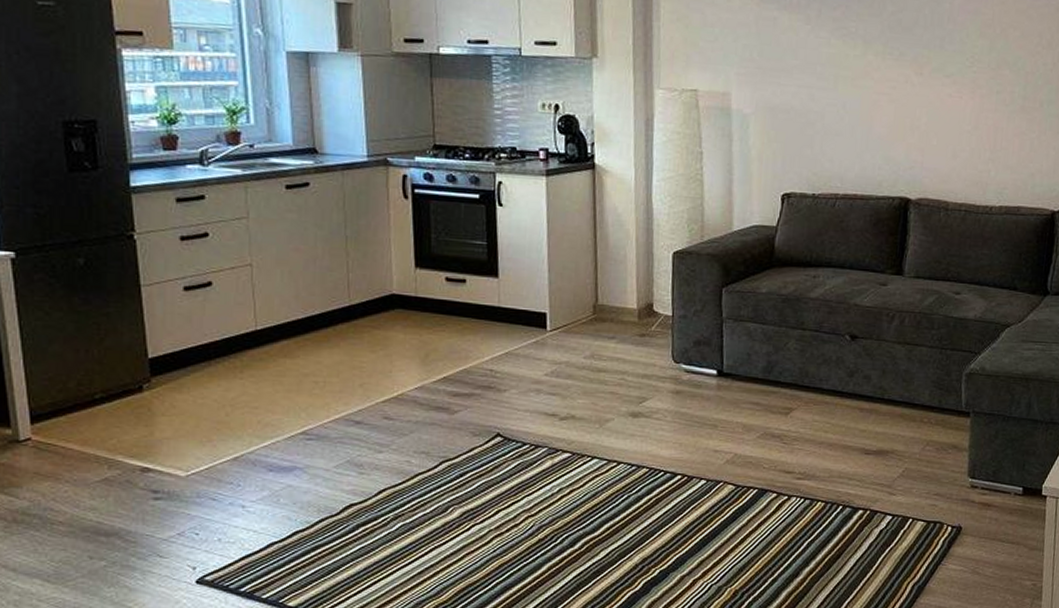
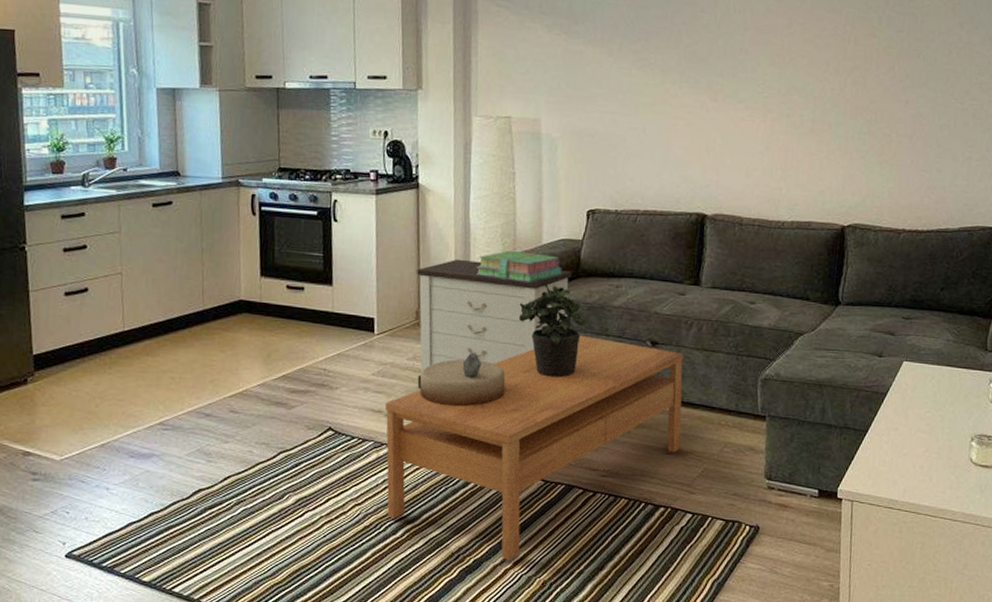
coffee table: none [559,329,885,570] -> present [385,335,684,560]
nightstand: none [593,247,766,390] -> present [417,259,572,389]
decorative bowl: none [598,350,693,409] -> present [419,353,506,407]
stack of books: none [660,237,755,274] -> present [476,250,562,283]
potted plant: none [707,275,781,375] -> present [518,284,586,378]

